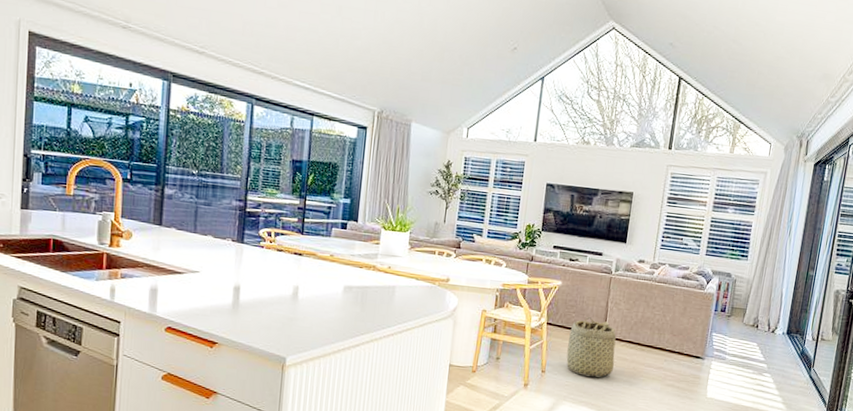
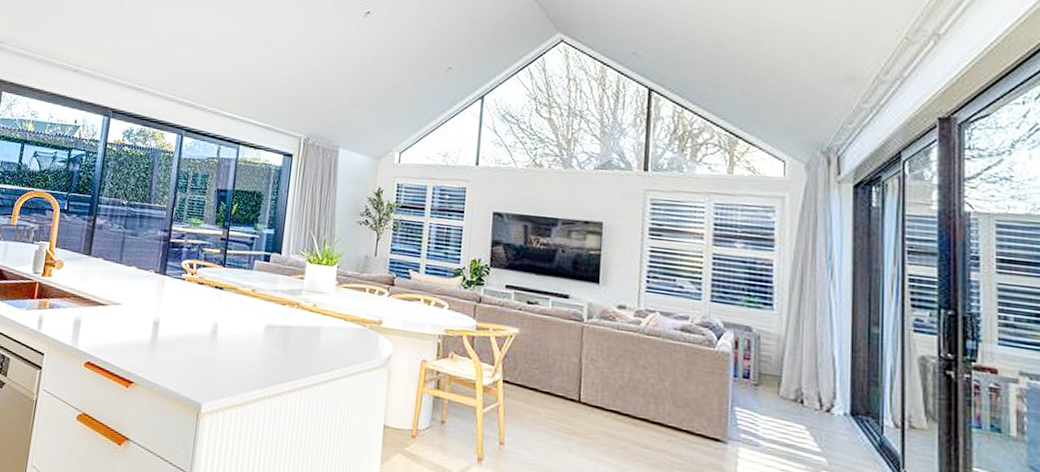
basket: present [566,317,616,377] -> none [531,376,597,458]

